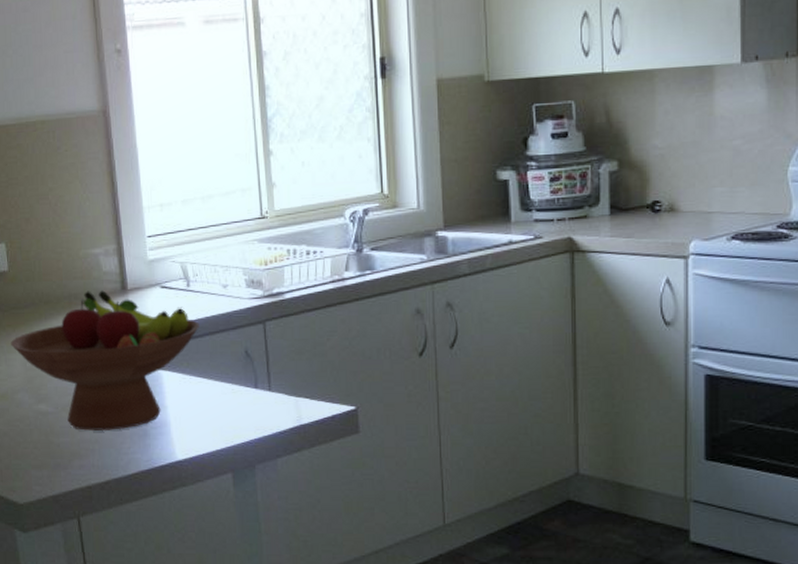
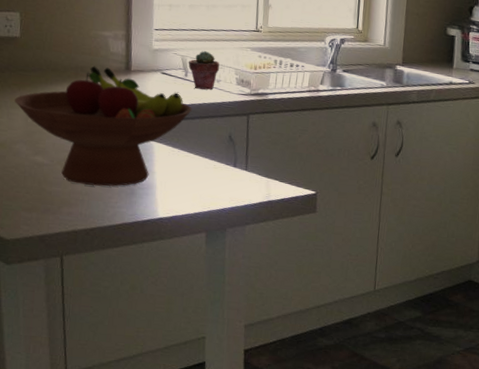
potted succulent: none [188,253,225,299] -> present [188,51,220,90]

